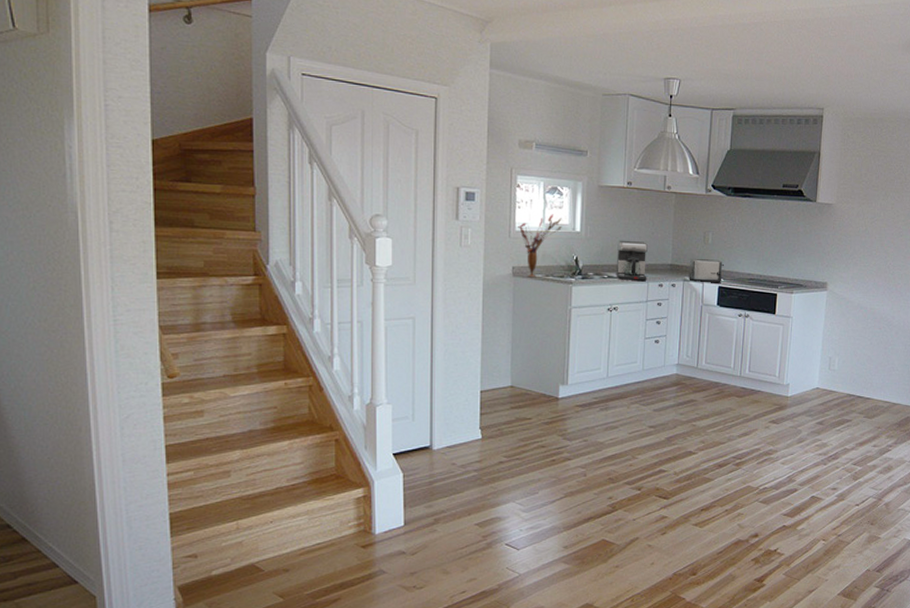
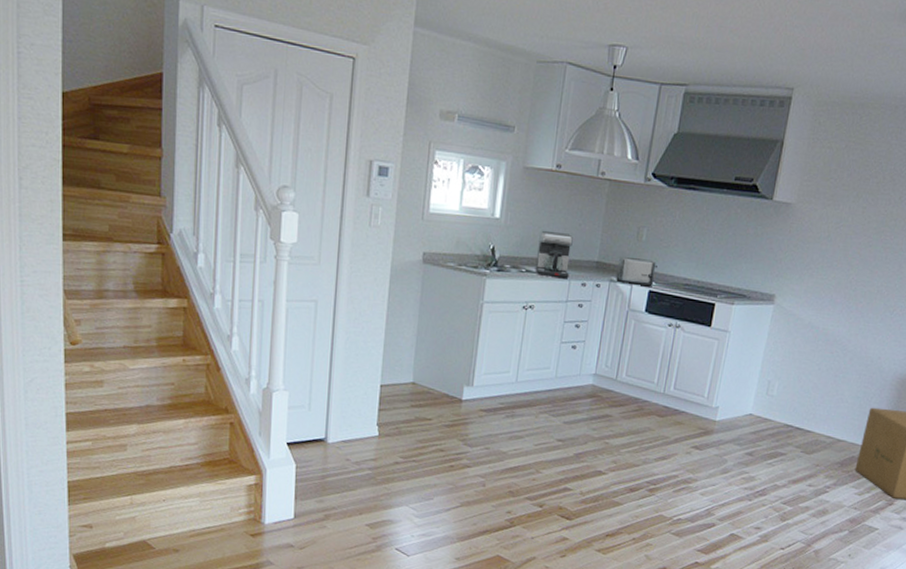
bouquet: present [518,214,562,278] -> none [432,196,481,267]

